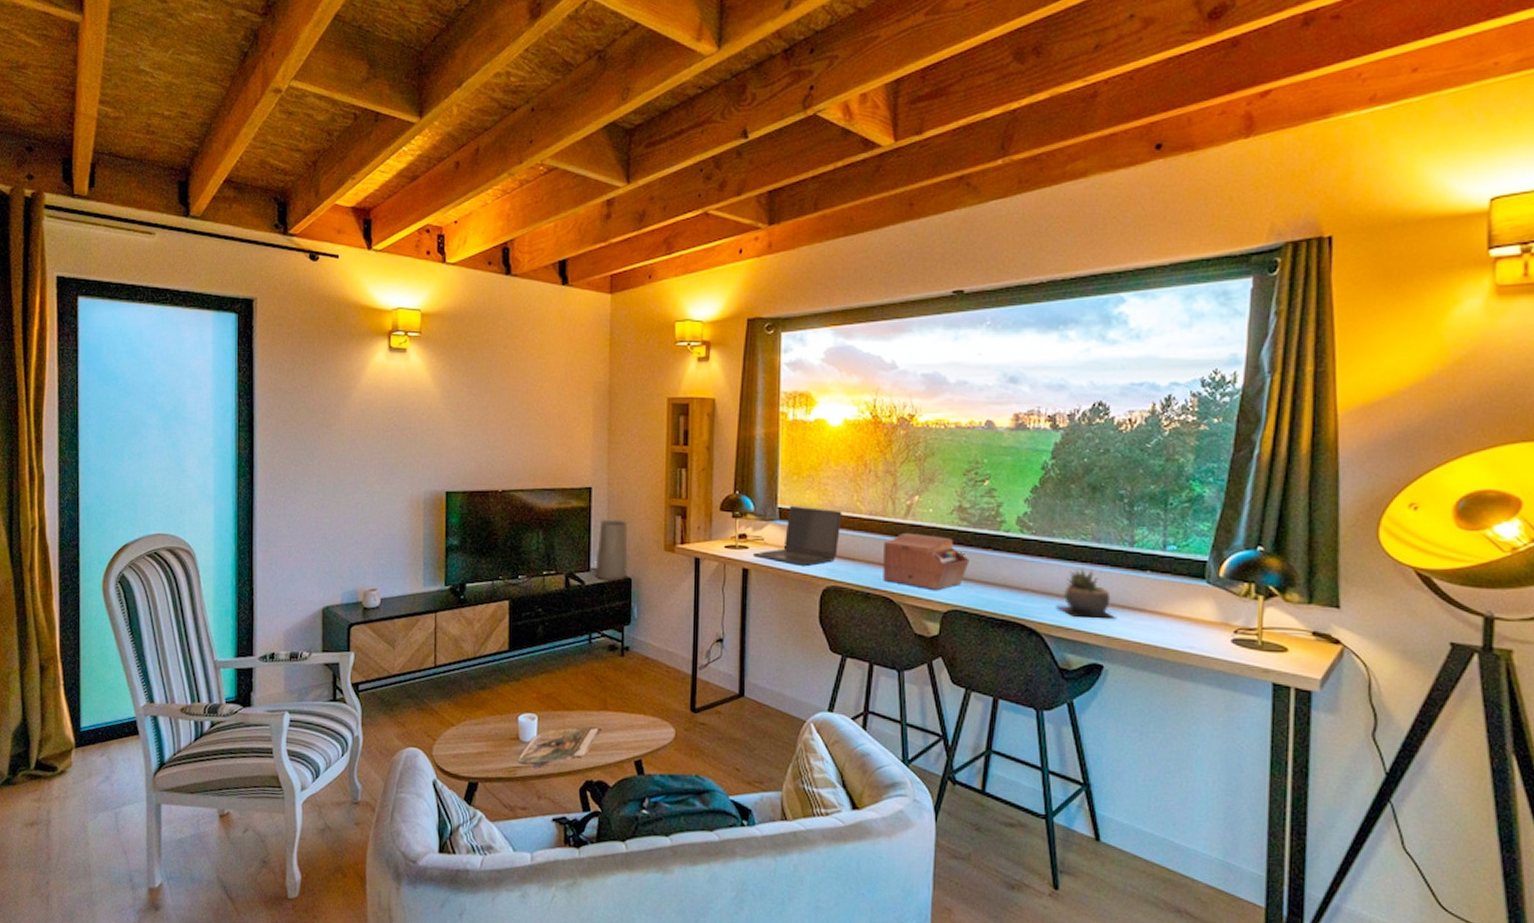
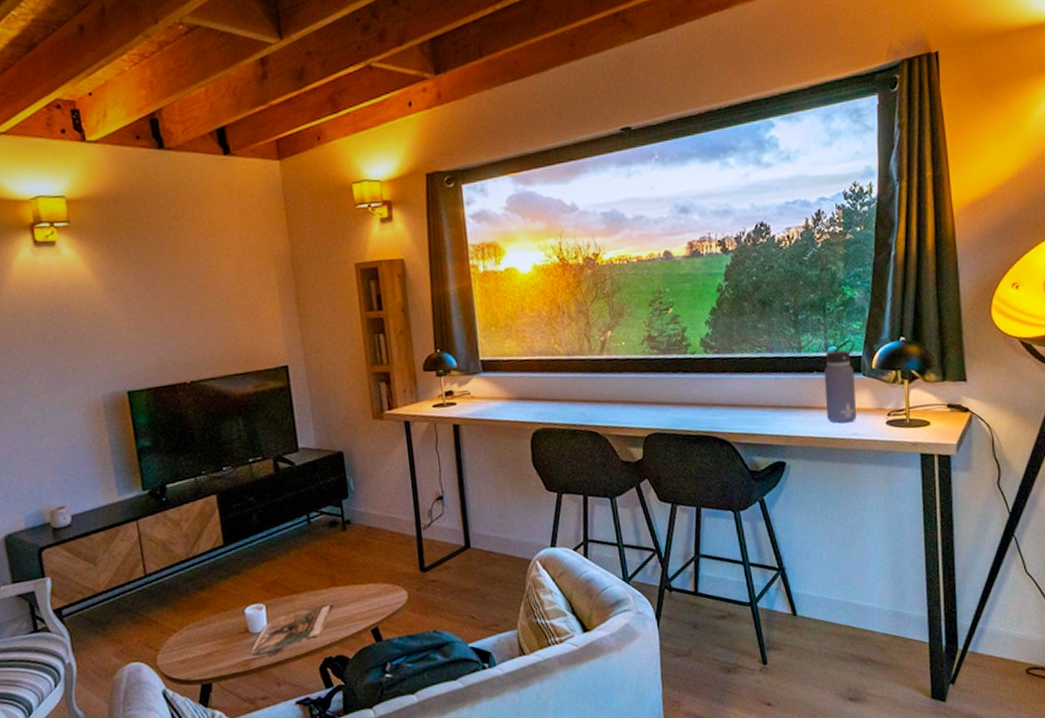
vase: present [595,519,628,581] -> none [301,394,338,459]
laptop: present [753,505,842,567] -> none [462,355,543,415]
sewing box: present [883,532,970,591] -> none [584,366,663,419]
succulent plant: present [1056,568,1117,620] -> none [742,377,793,423]
water bottle: none [1158,540,1201,634] -> present [824,339,856,423]

